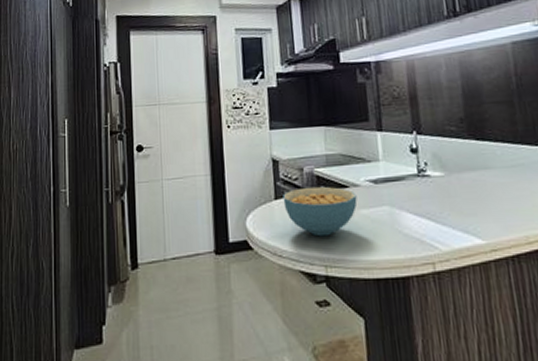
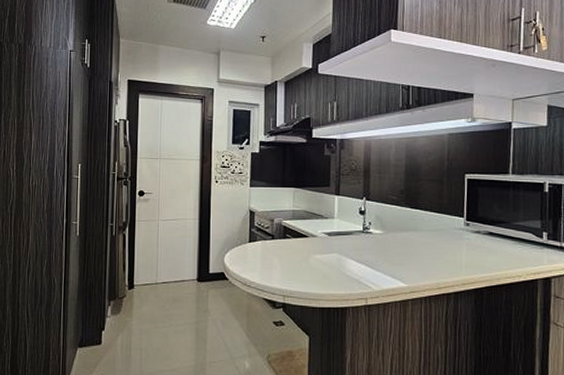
cereal bowl: present [283,186,357,237] -> none [255,234,314,273]

